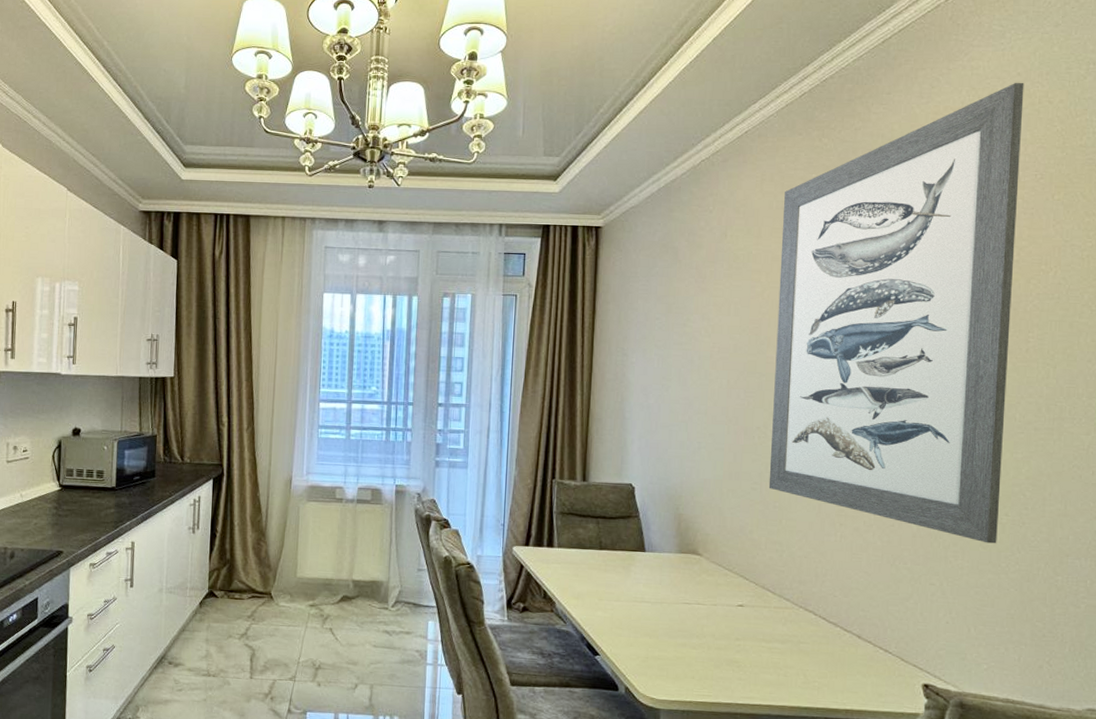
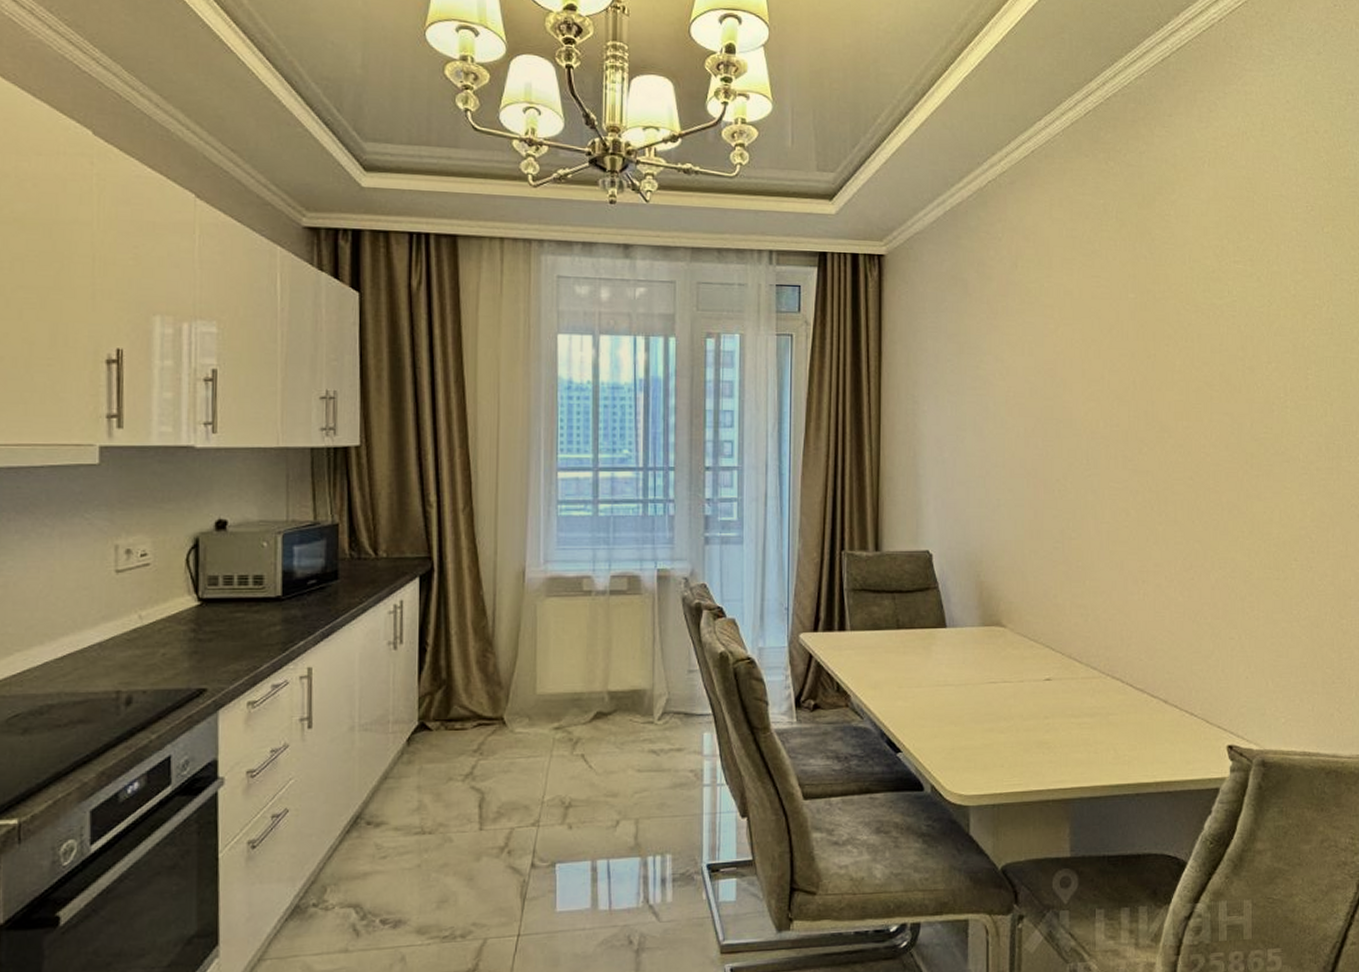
wall art: present [768,82,1024,544] -> none [1071,110,1293,591]

